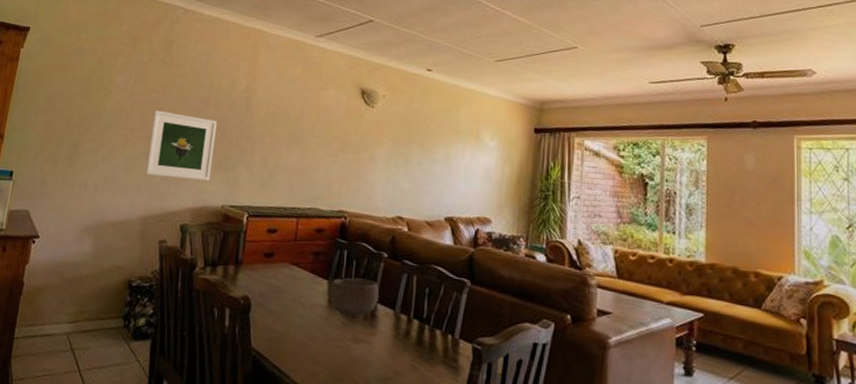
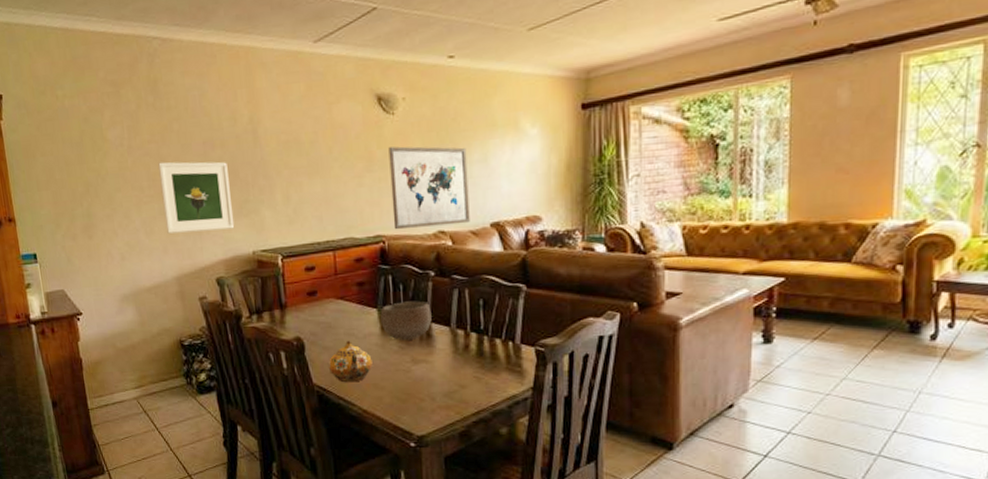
teapot: none [270,307,314,353] -> present [329,340,373,383]
wall art: none [357,134,432,214] -> present [388,146,470,230]

